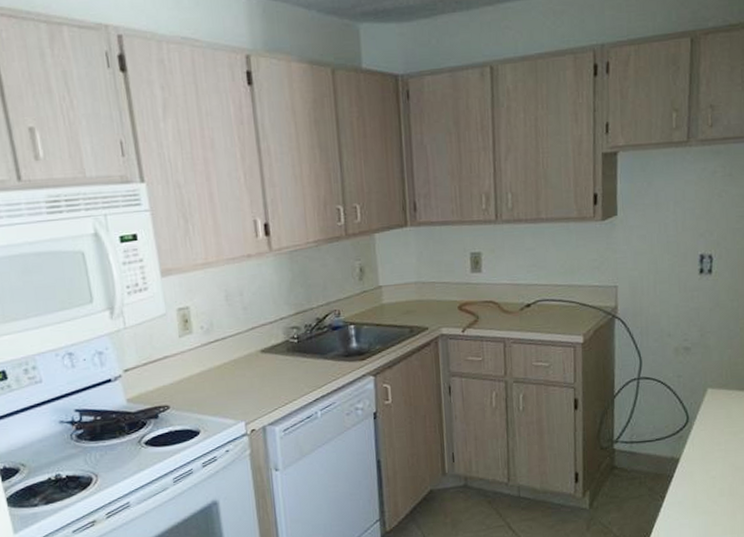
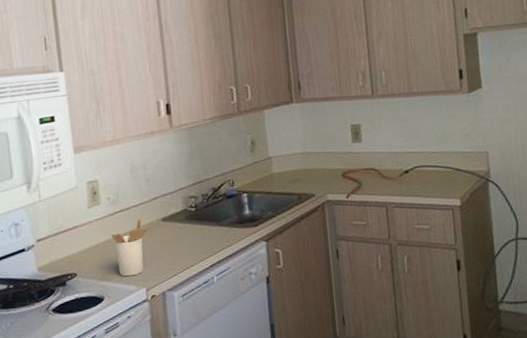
utensil holder: none [206,350,248,410] -> present [111,219,150,277]

